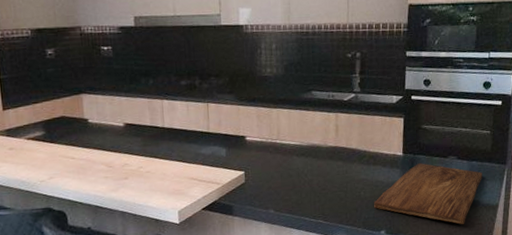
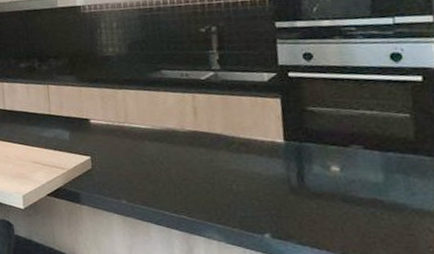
cutting board: present [374,163,482,224] -> none [251,153,407,234]

